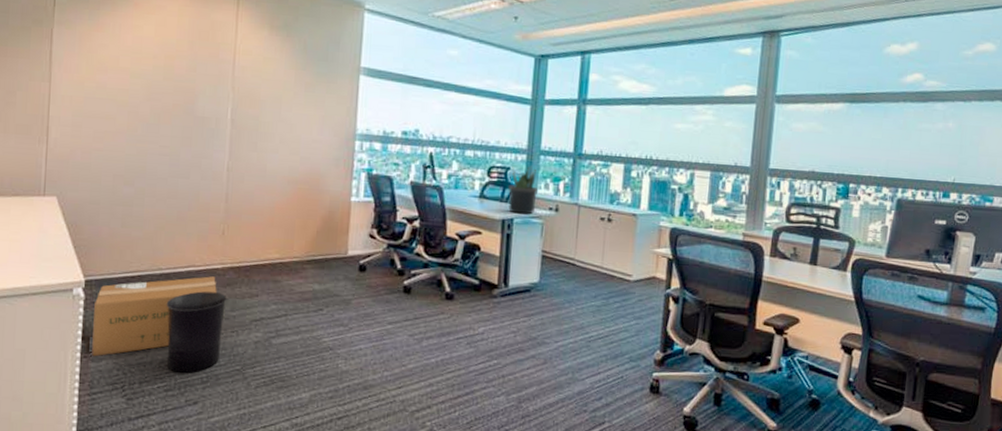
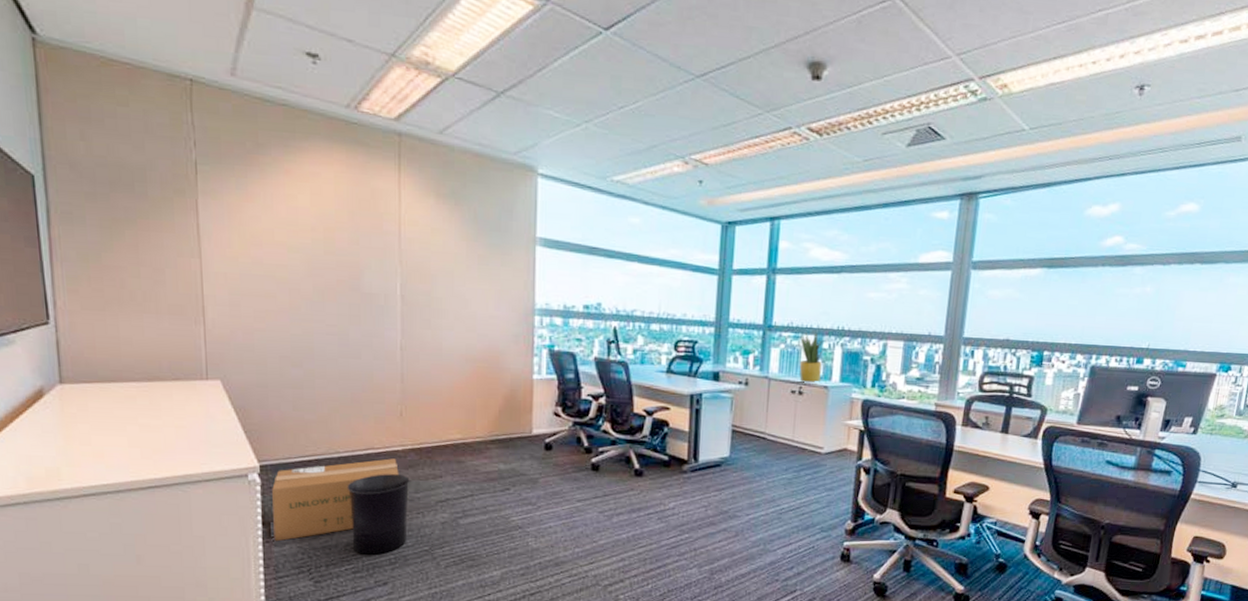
planter: present [507,166,539,215] -> none [696,340,728,389]
planter: none [608,161,634,211] -> present [799,333,826,384]

